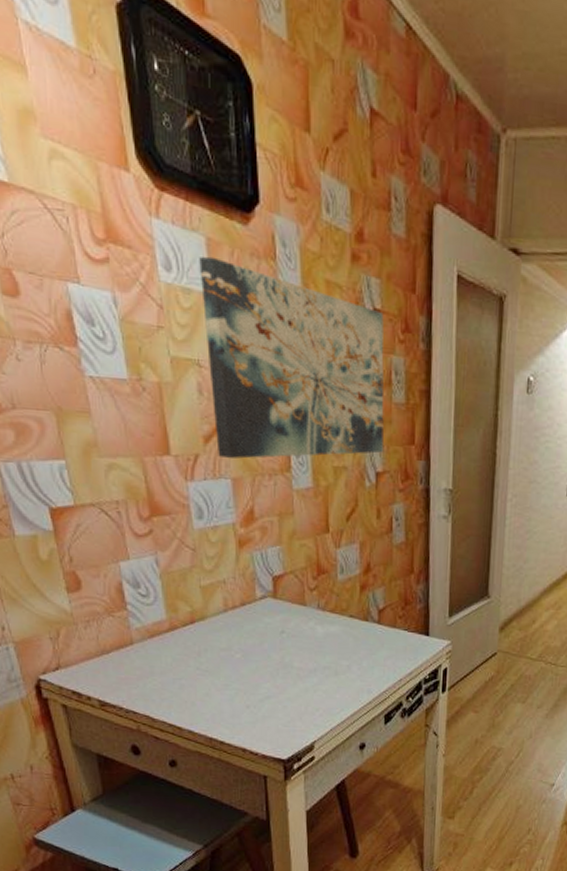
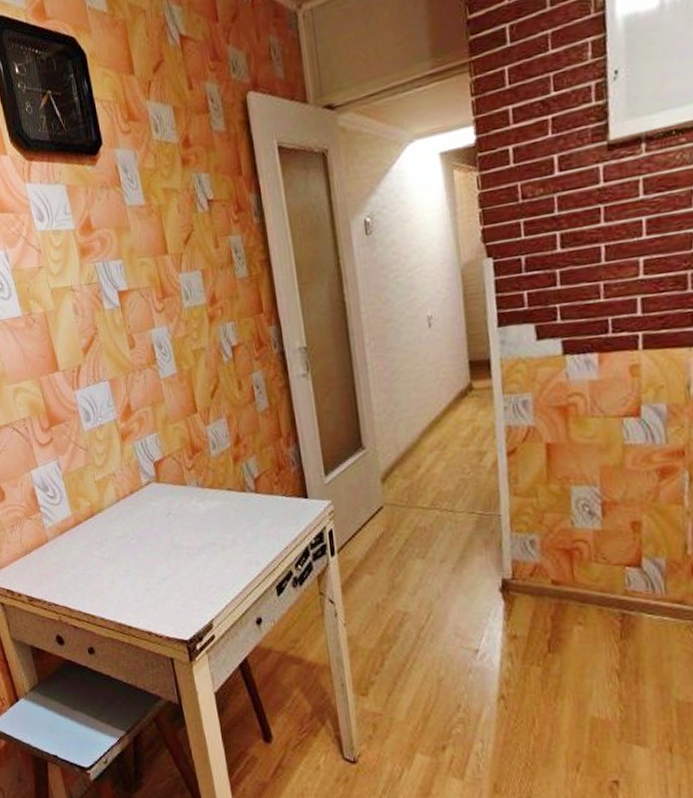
wall art: present [199,256,384,459] -> none [63,198,236,364]

